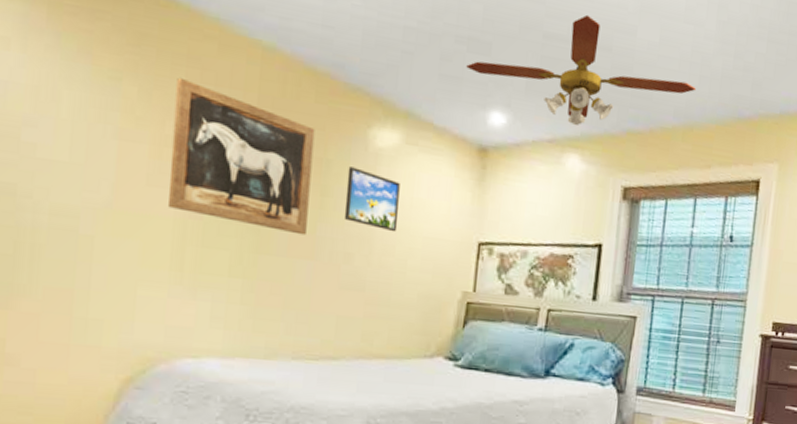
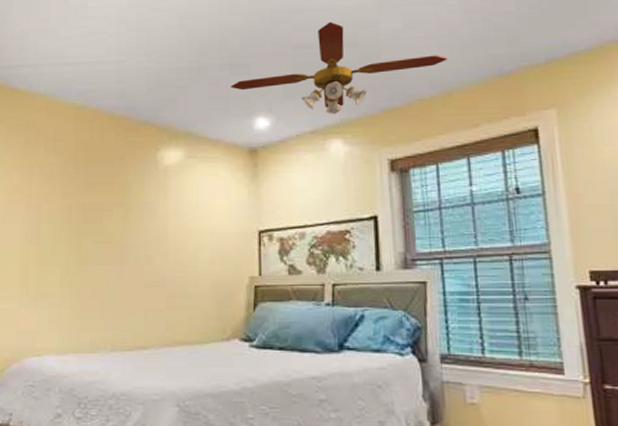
wall art: present [168,77,315,236] -> none [16,141,117,246]
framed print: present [344,166,400,233] -> none [143,184,188,233]

